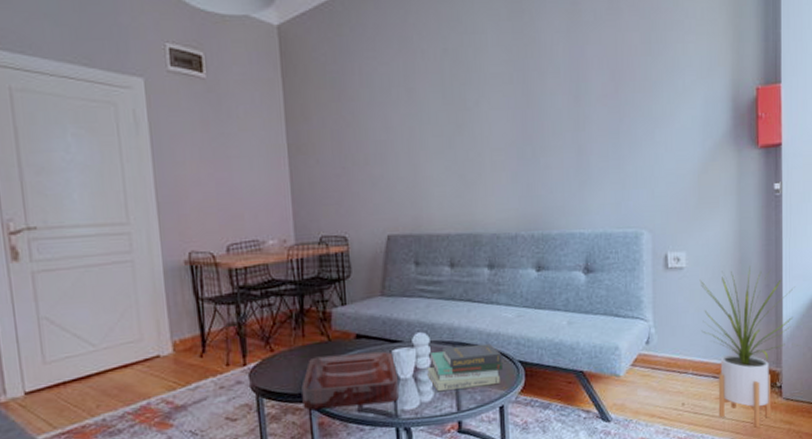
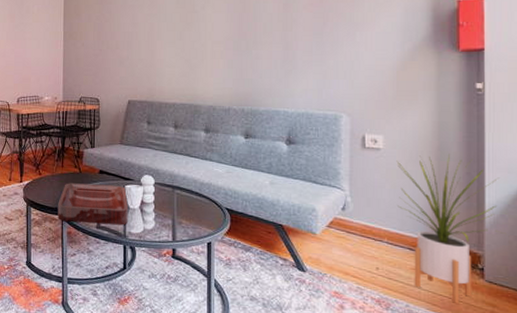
books: present [427,343,504,392] -> none [151,189,213,225]

